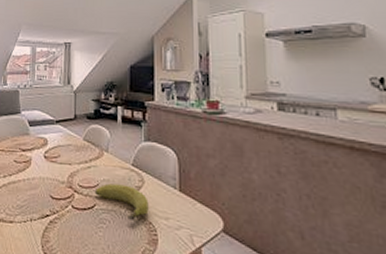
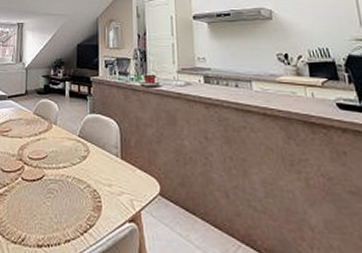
fruit: present [96,183,149,220] -> none [44,154,93,189]

